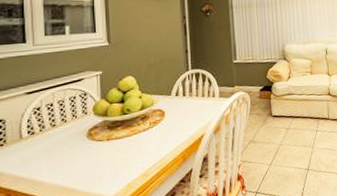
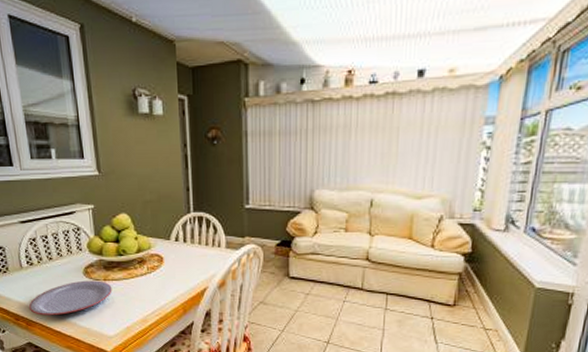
plate: none [23,141,115,187] -> present [28,280,112,316]

